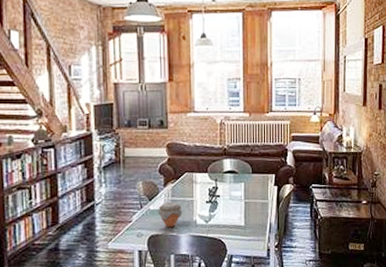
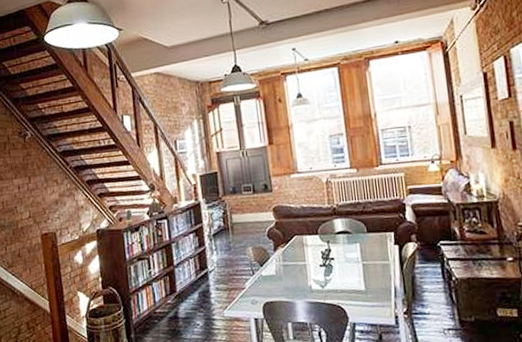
jar: present [158,202,182,228] -> none [270,267,296,294]

